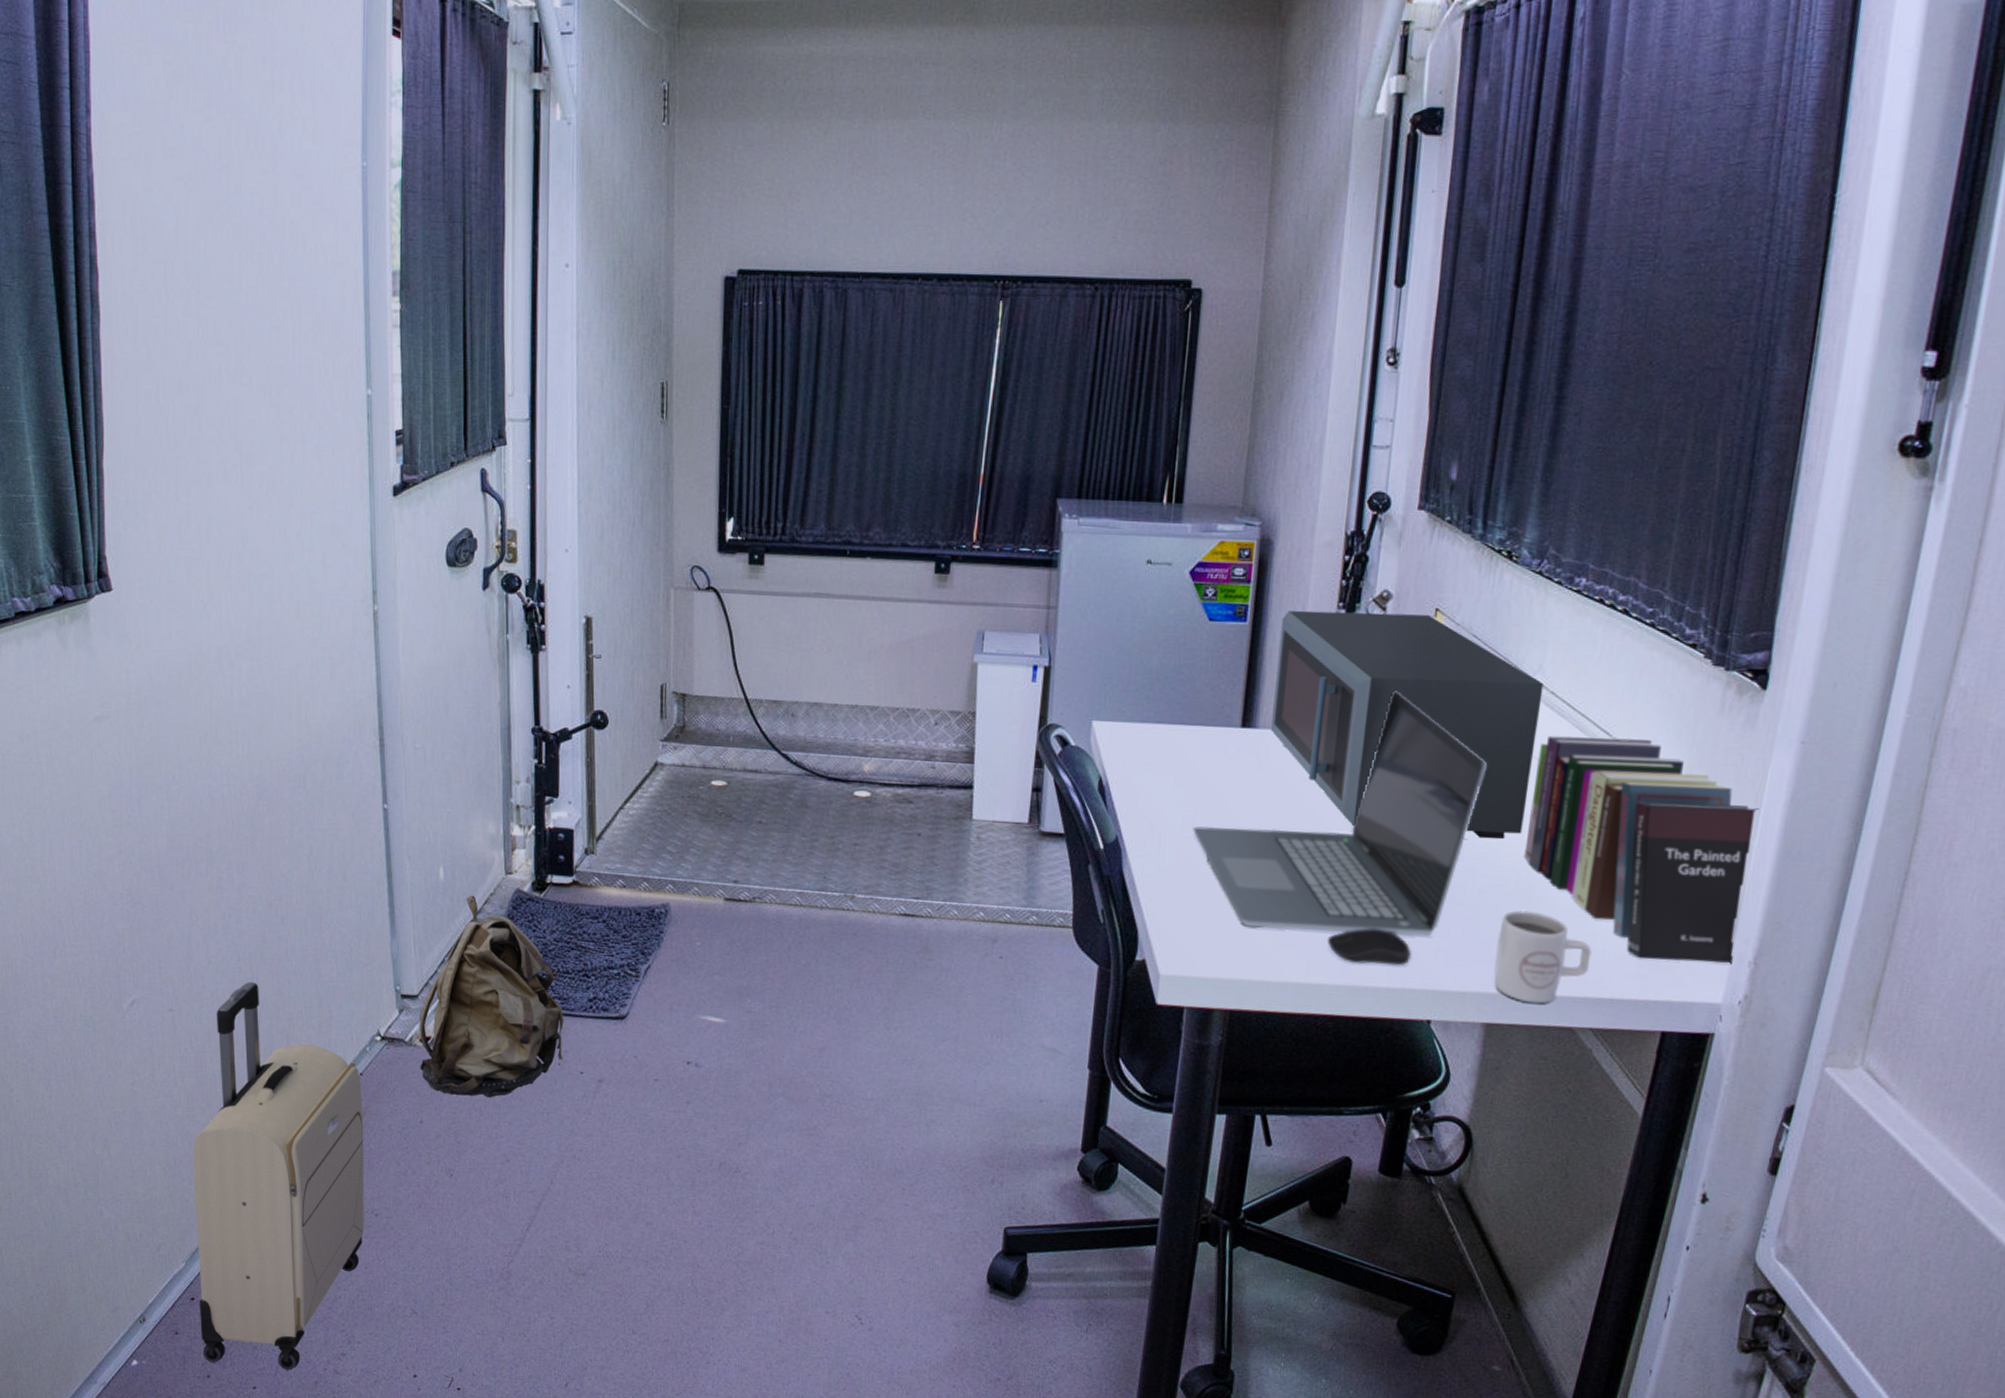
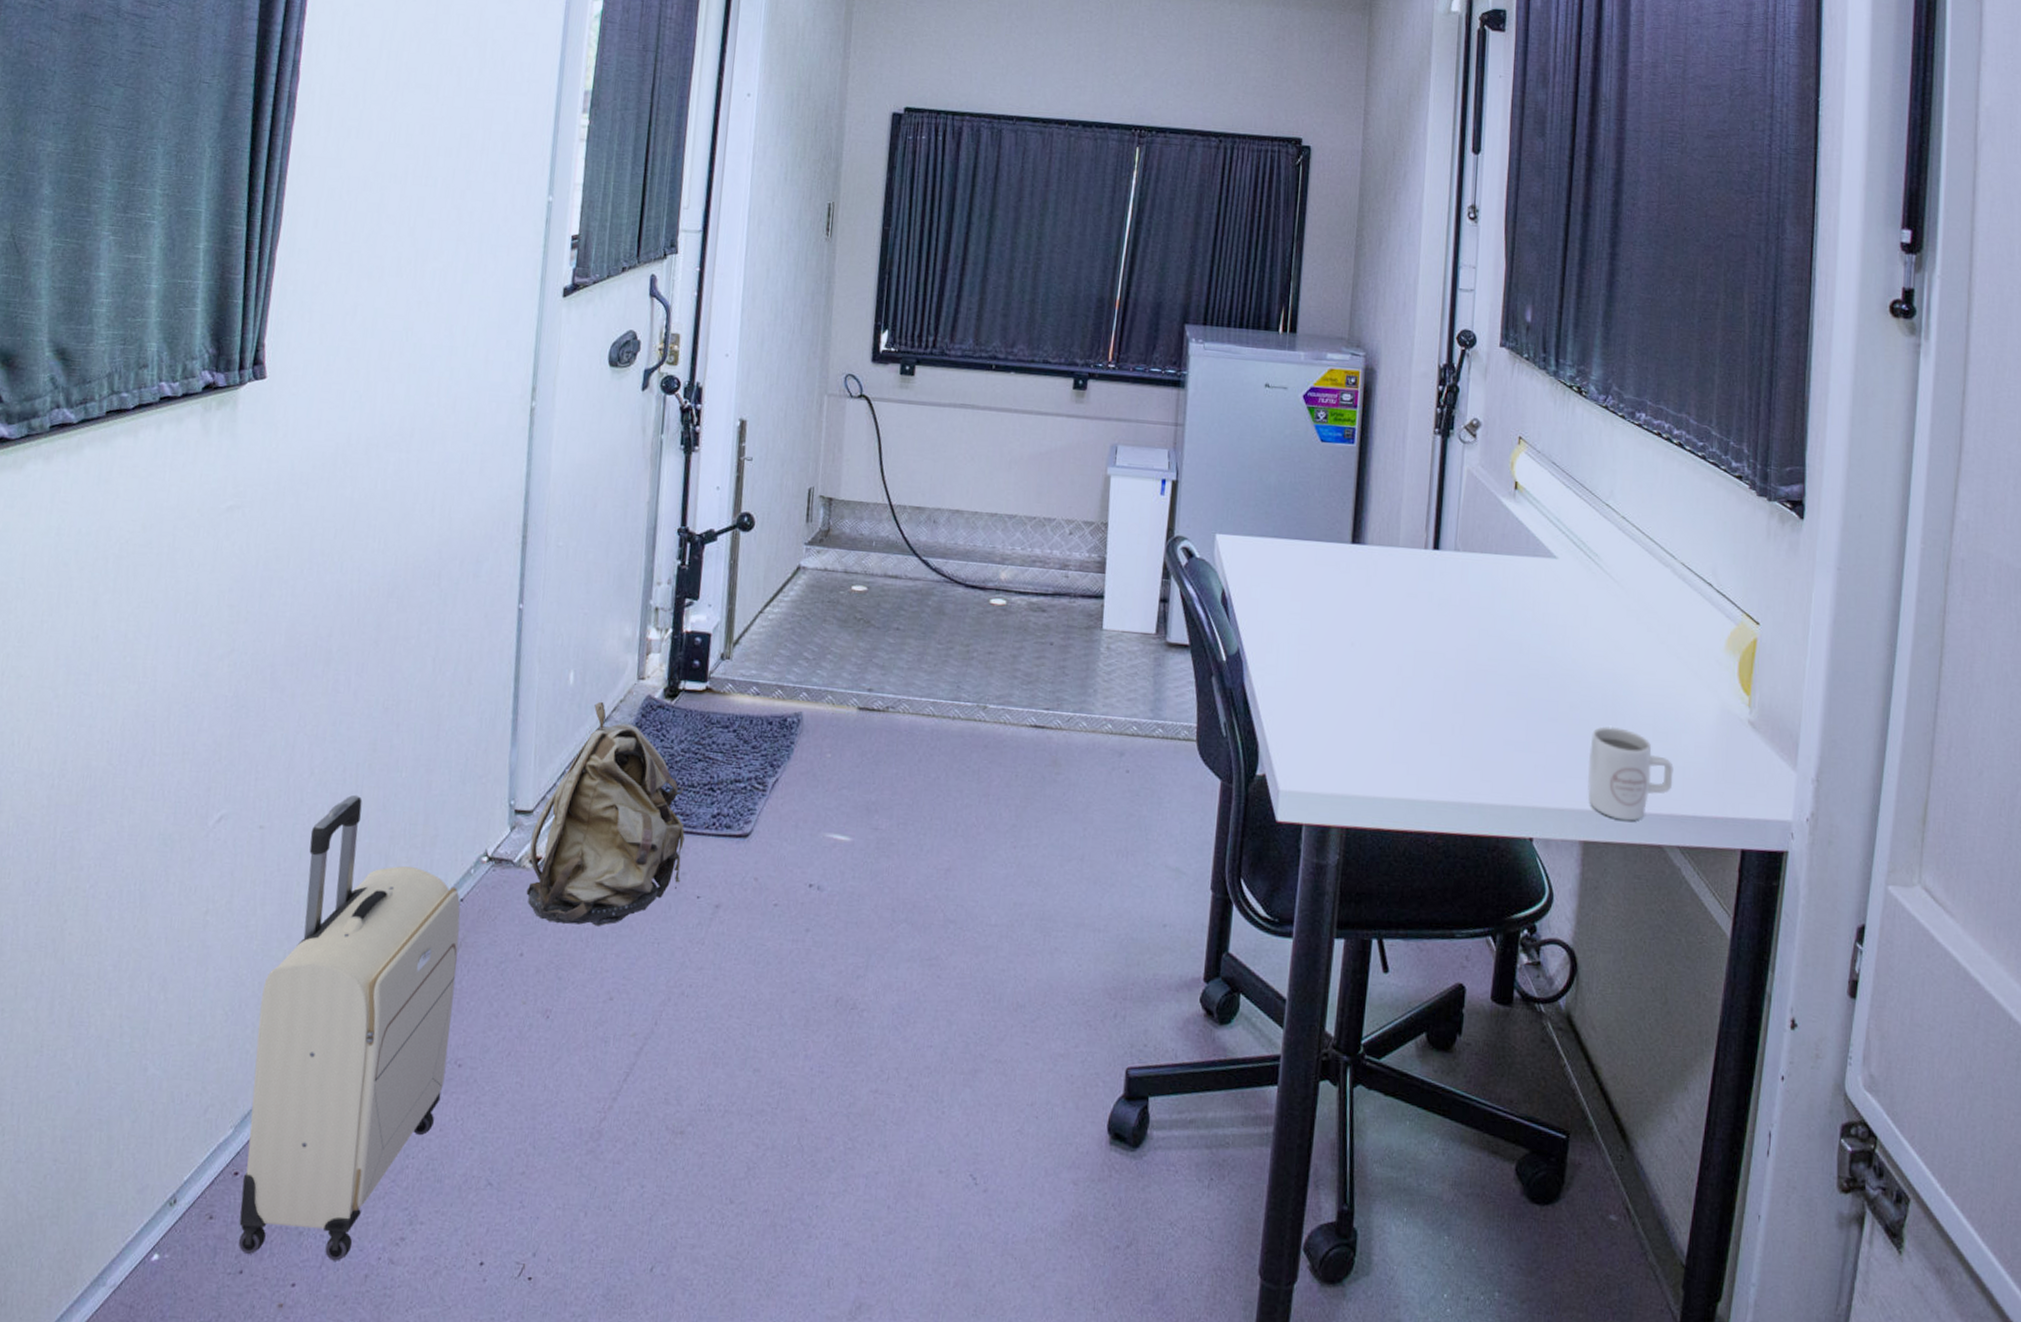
laptop: present [1193,691,1487,937] -> none [1309,512,1570,753]
microwave oven: present [1271,610,1544,839] -> none [1378,434,1615,656]
computer mouse: present [1327,928,1412,966] -> none [1434,743,1513,782]
books: present [1524,735,1759,963] -> none [1608,557,1808,780]

